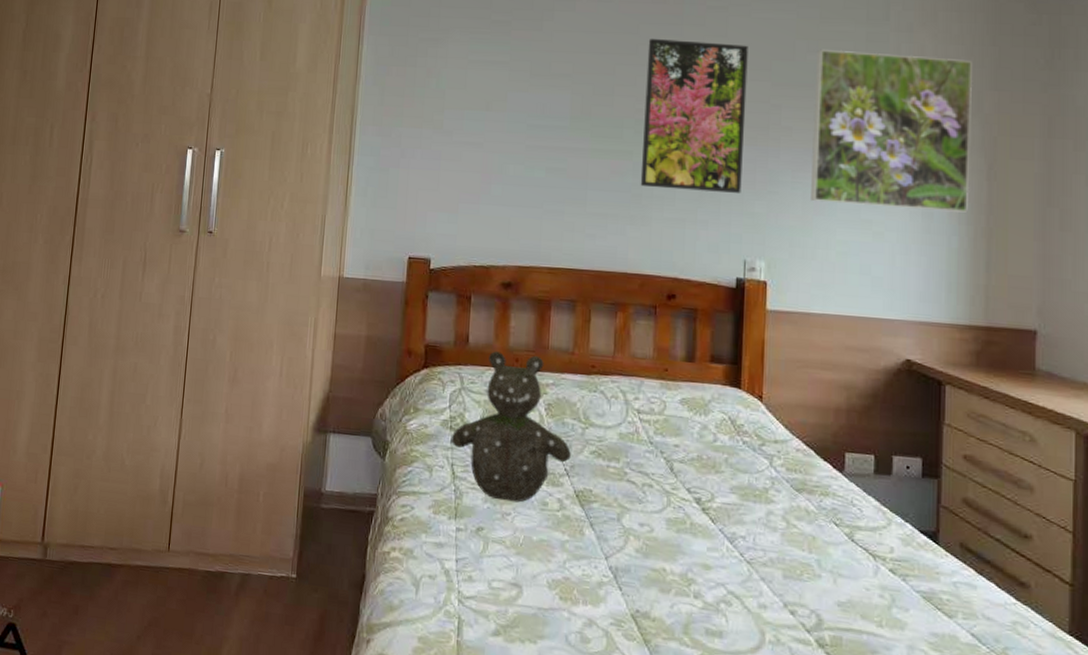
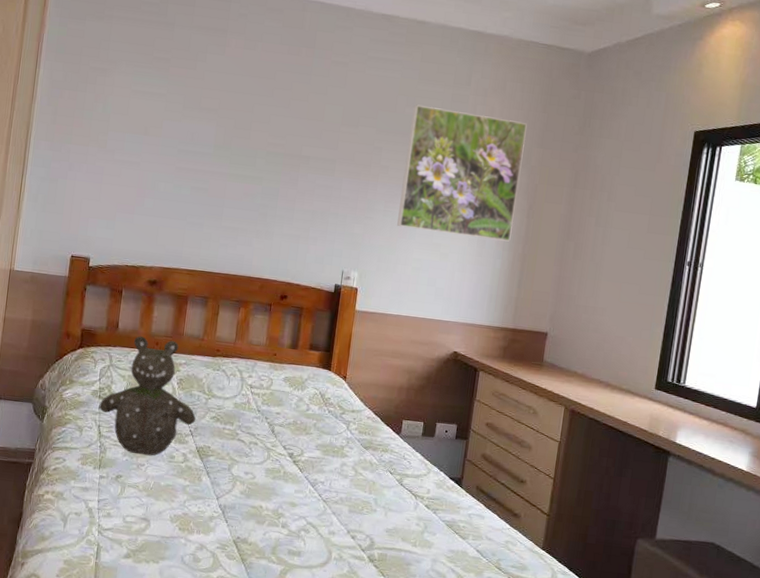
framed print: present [640,38,748,193] -> none [266,84,361,217]

